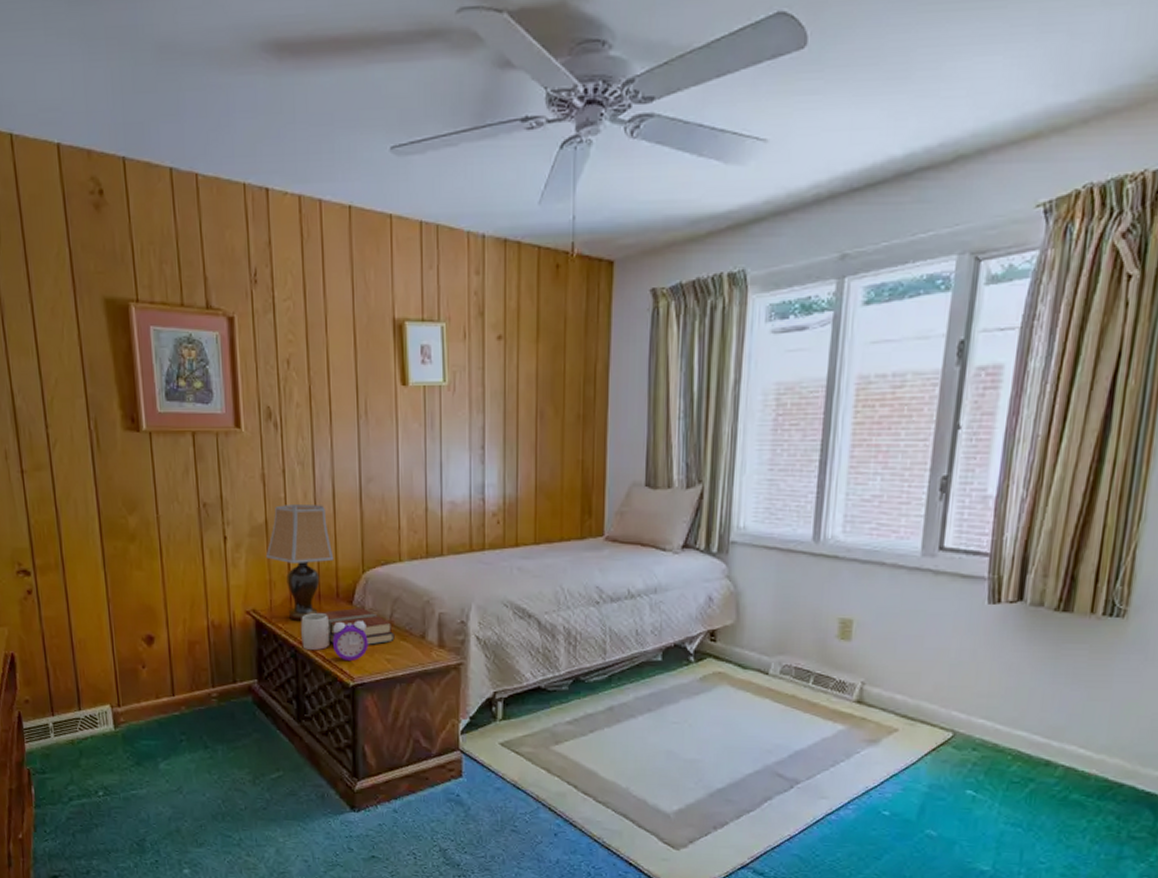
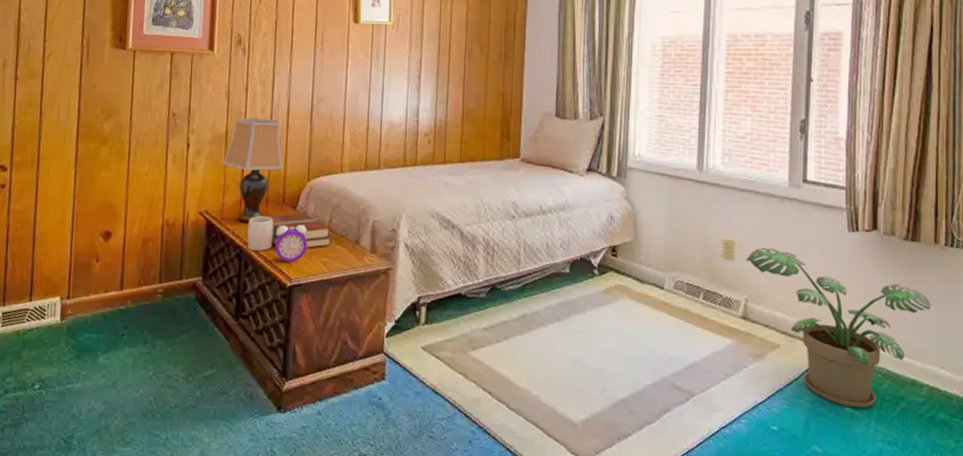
potted plant: none [864,626,1078,791] -> present [745,248,931,409]

